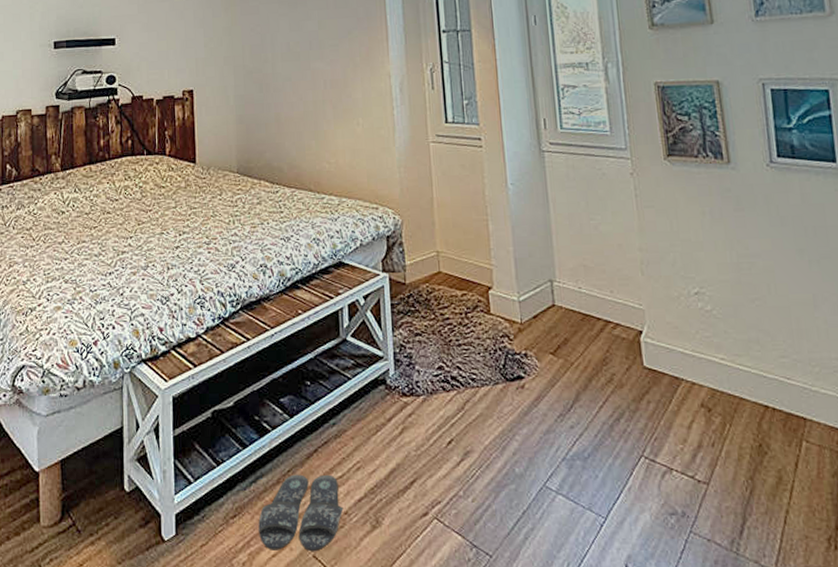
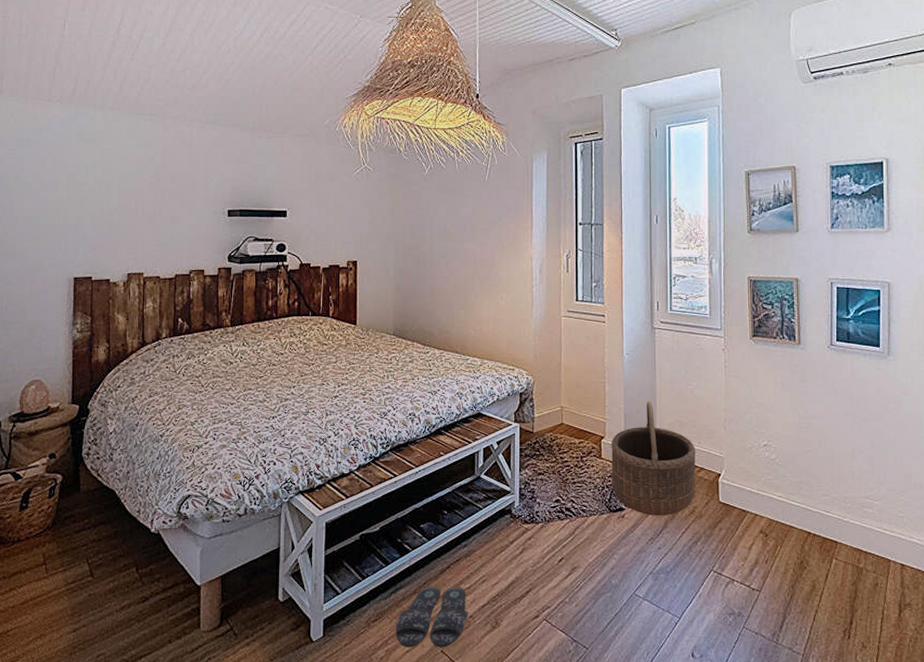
basket: none [501,241,612,385] -> present [611,401,696,515]

